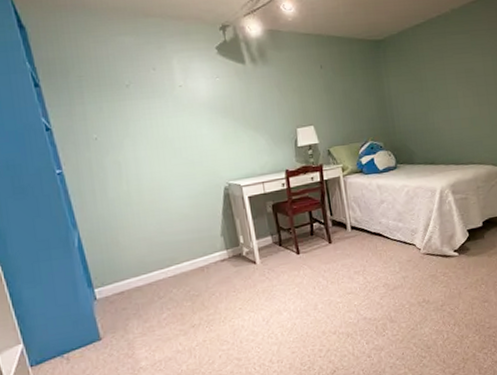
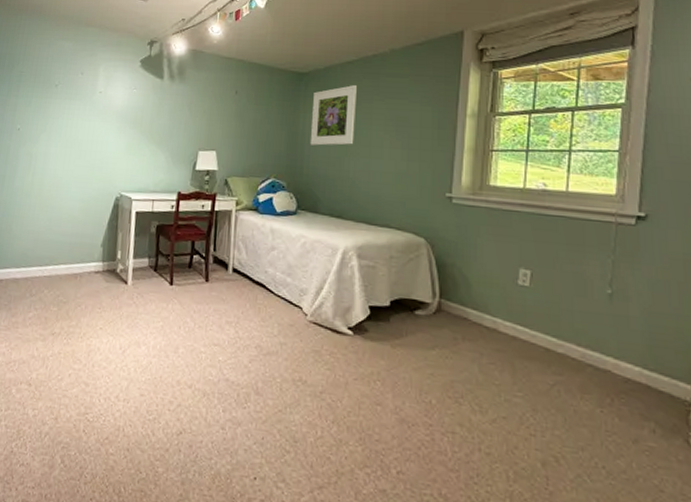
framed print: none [392,46,434,106] -> present [309,85,357,146]

